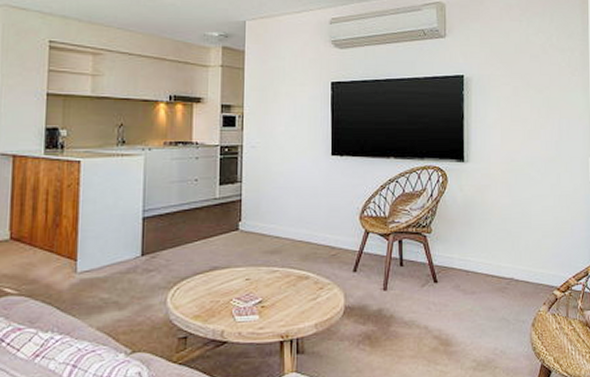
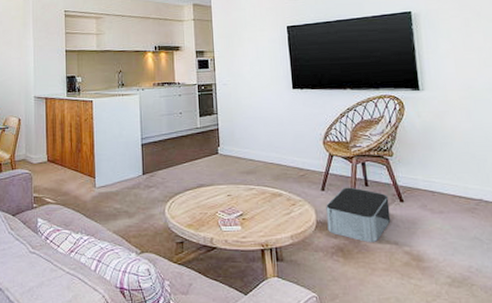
storage bin: none [356,267,423,328] -> present [326,187,391,242]

